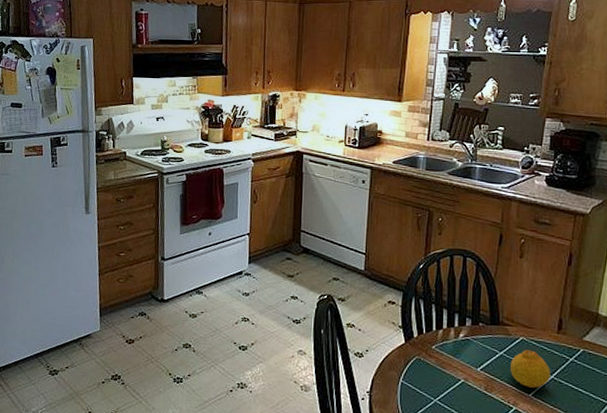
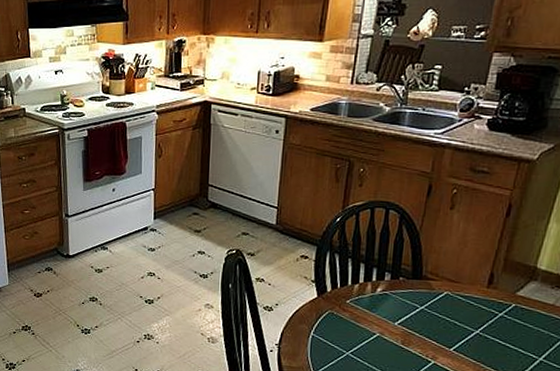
fruit: present [510,350,550,388] -> none [431,304,476,343]

